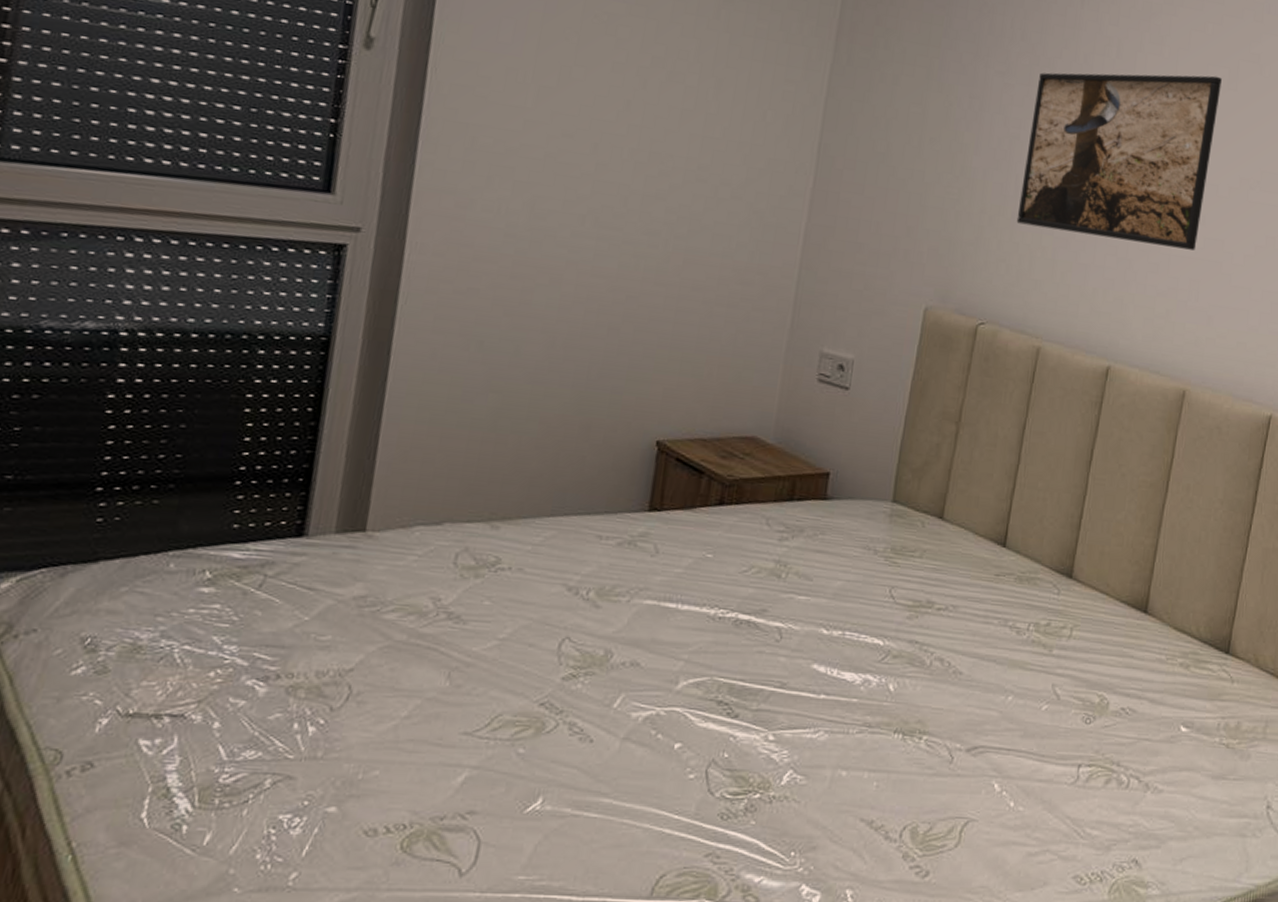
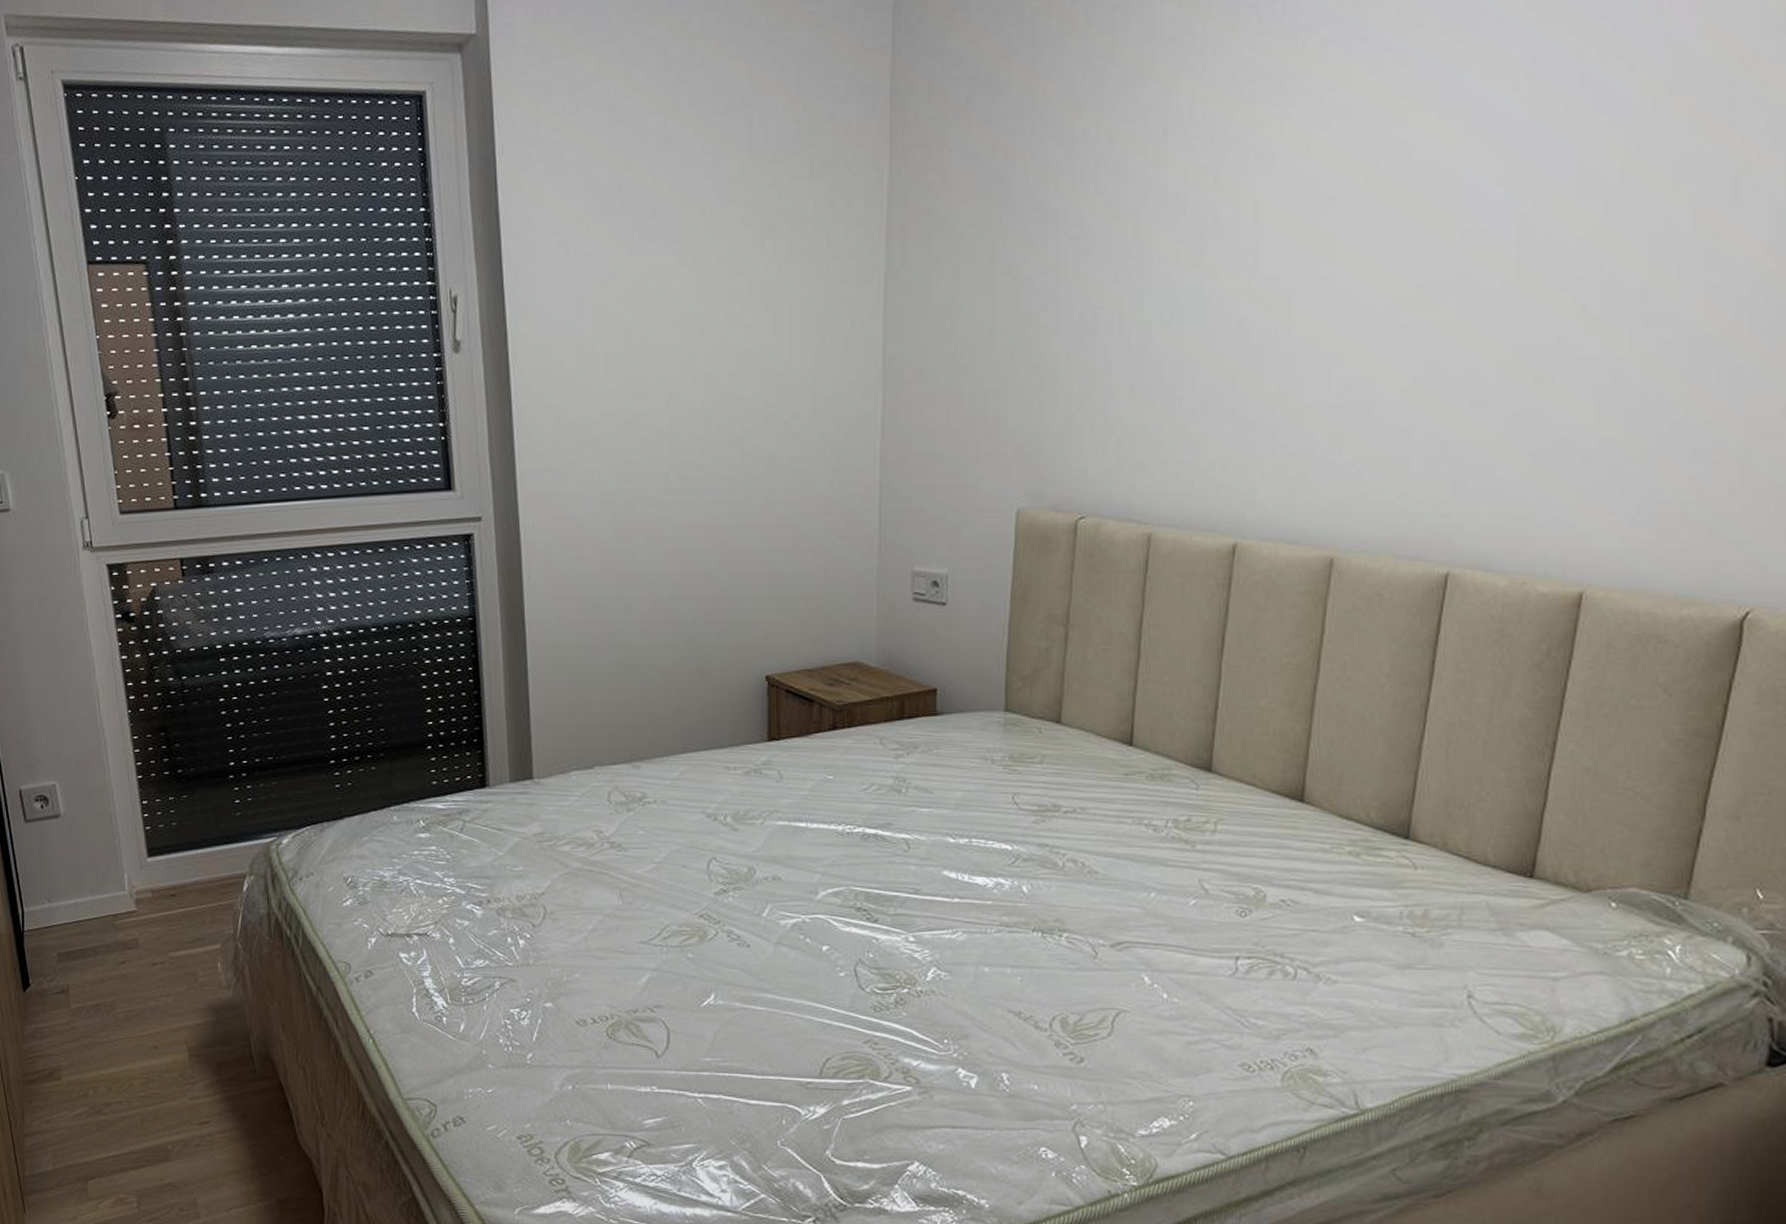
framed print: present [1016,72,1222,251] -> none [1110,181,1355,403]

